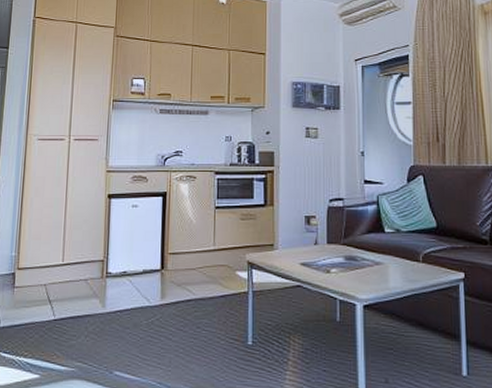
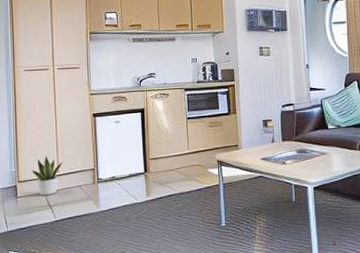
potted plant: none [33,240,70,288] -> present [32,156,63,196]

